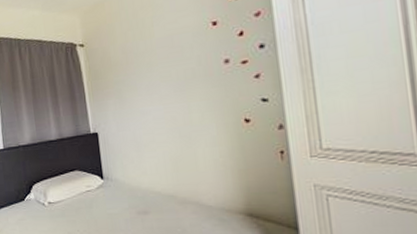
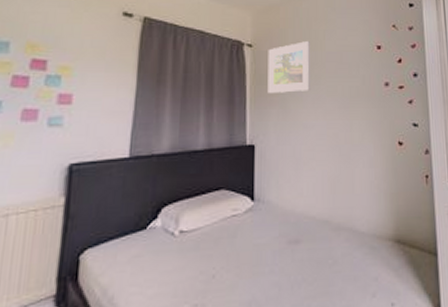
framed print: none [98,30,144,86] -> present [267,40,310,93]

